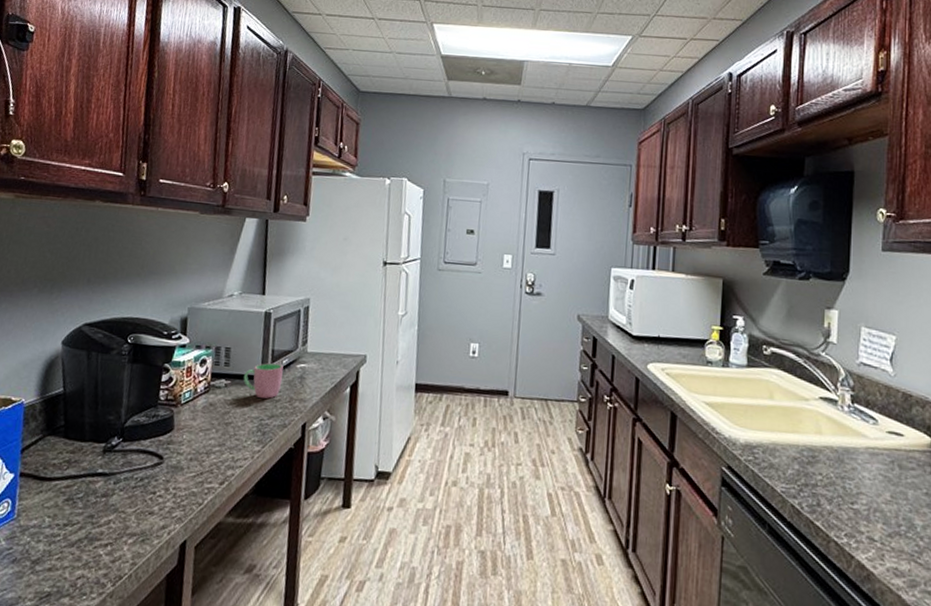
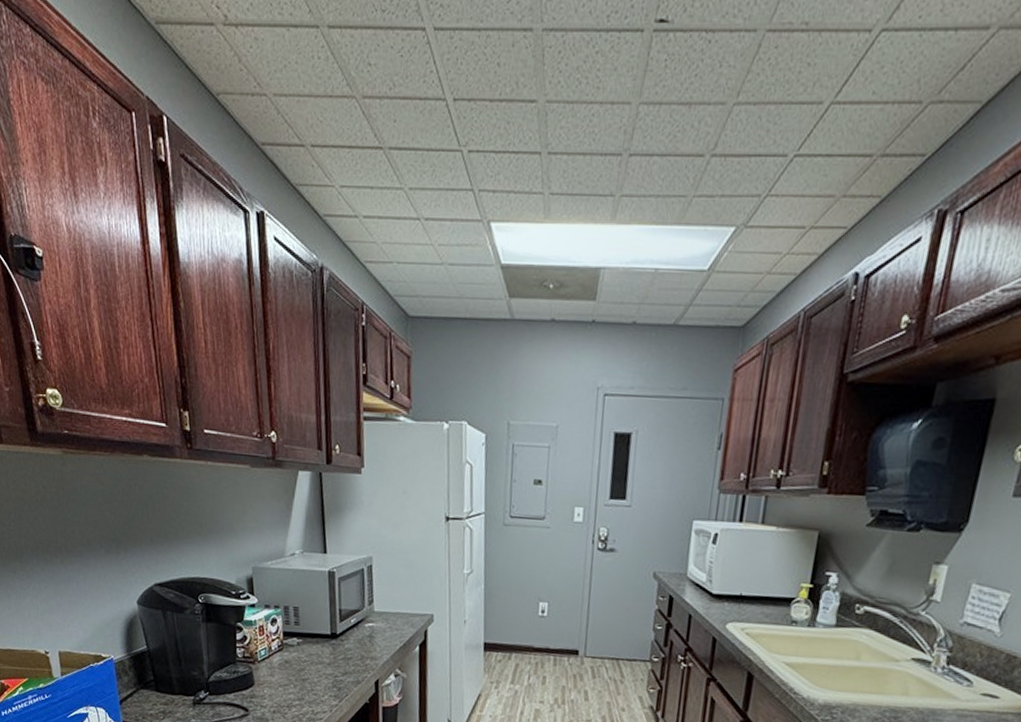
cup: present [243,363,284,399] -> none [314,622,352,657]

